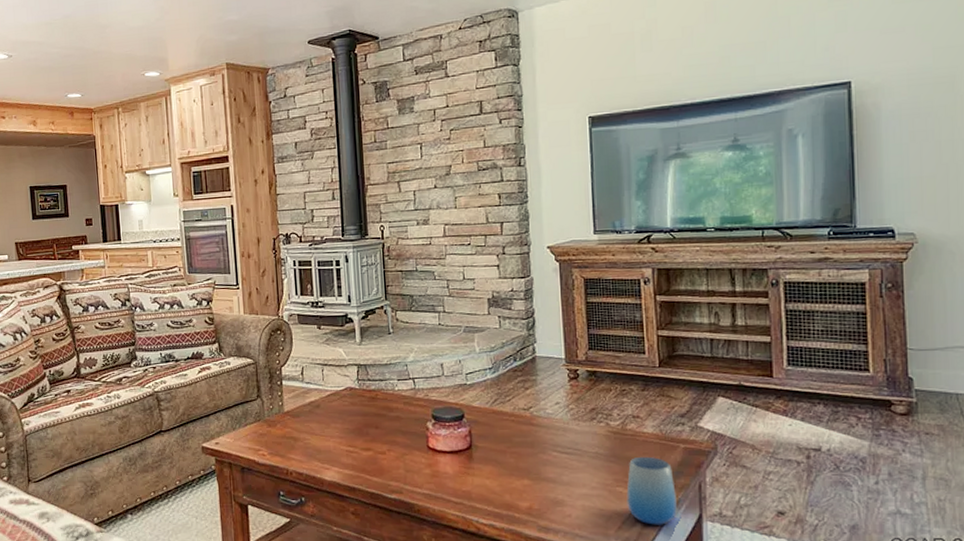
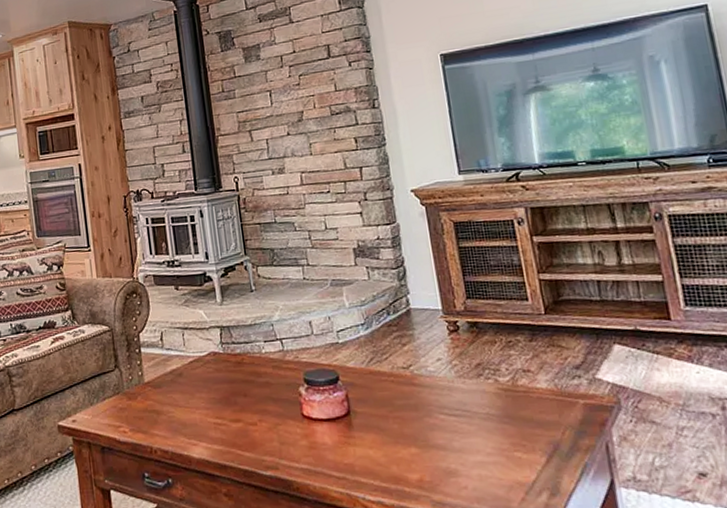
cup: present [626,456,677,525] -> none [525,415,585,495]

